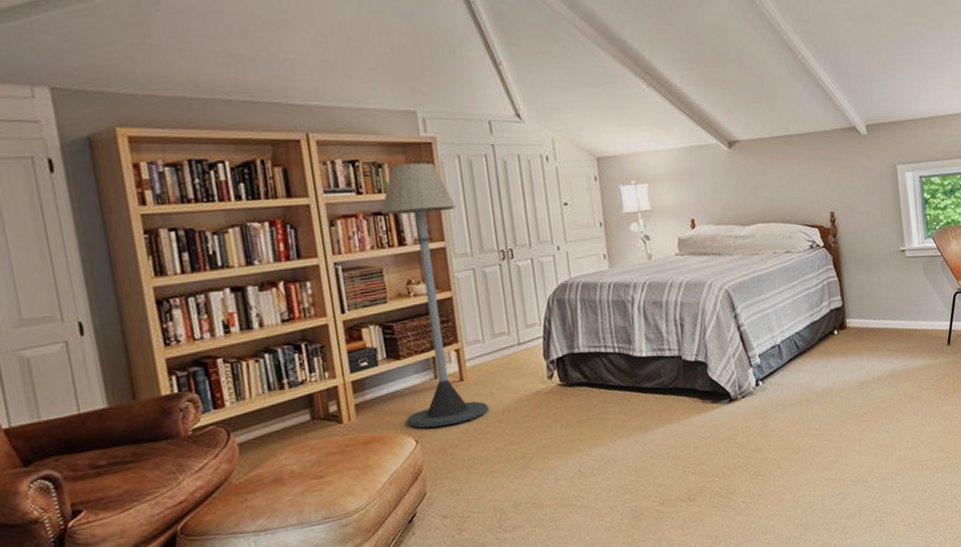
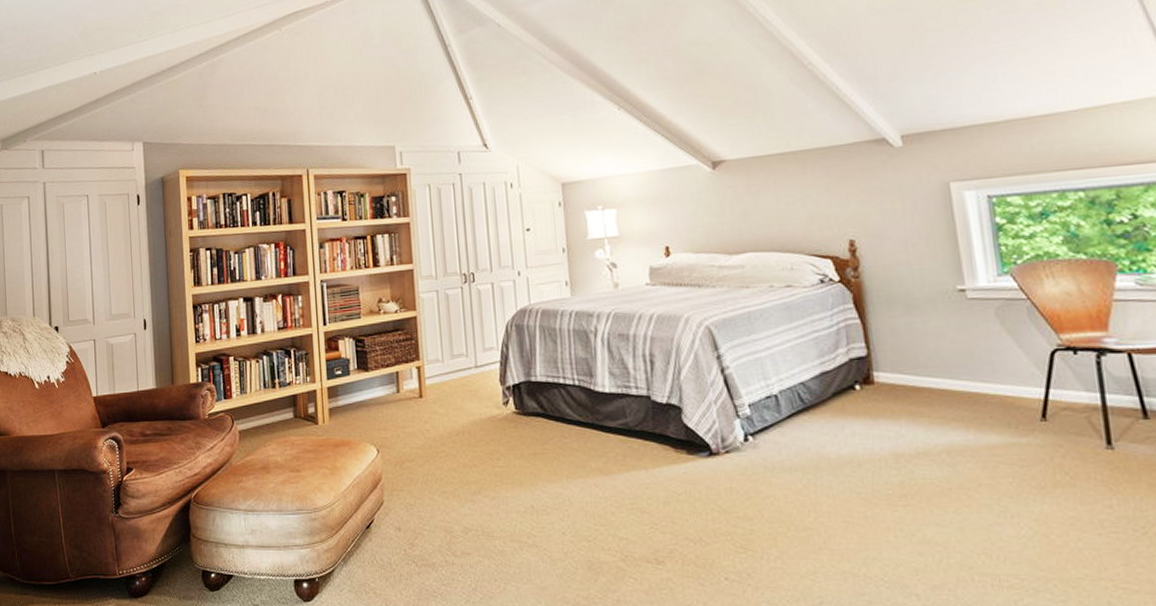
floor lamp: present [381,162,489,429] -> none [361,191,445,439]

